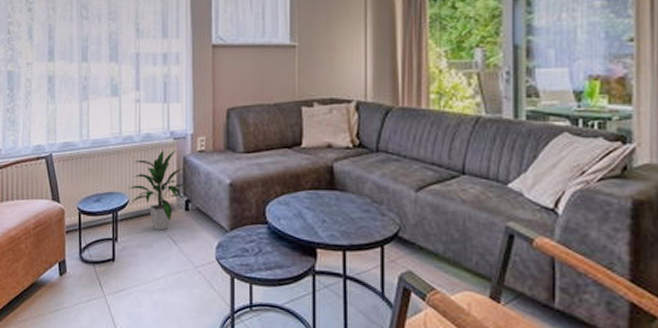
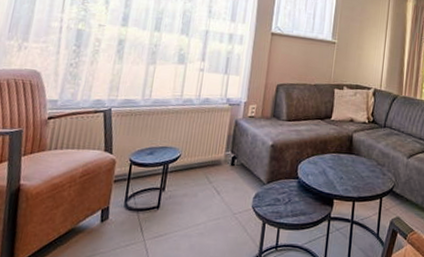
indoor plant: present [127,149,187,231] -> none [181,113,234,182]

